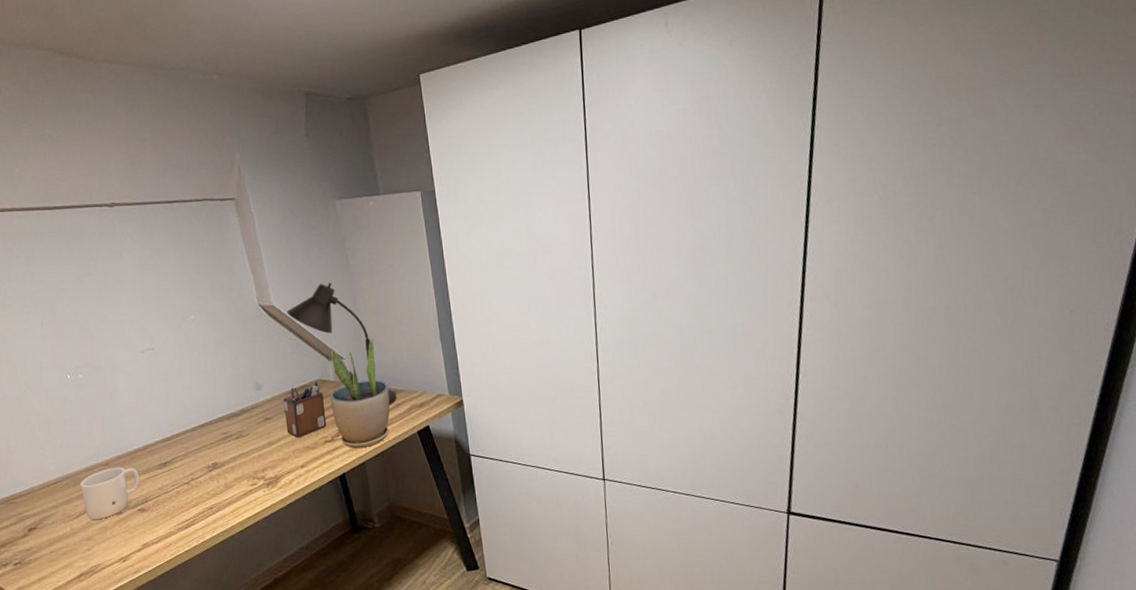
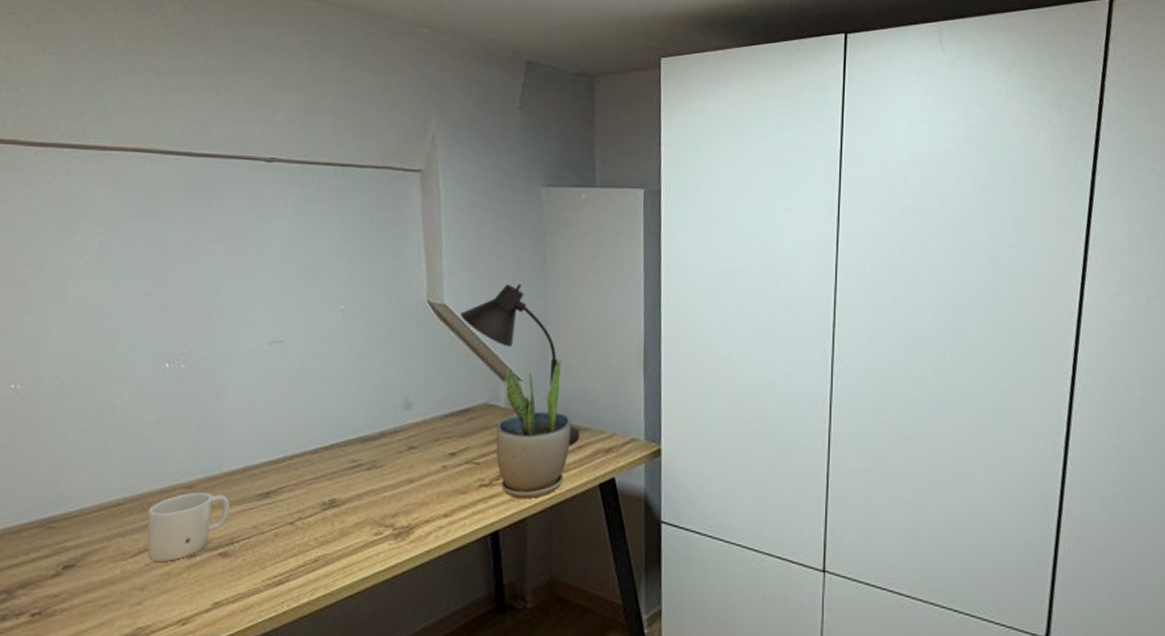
desk organizer: present [283,380,327,438] -> none [433,404,488,477]

